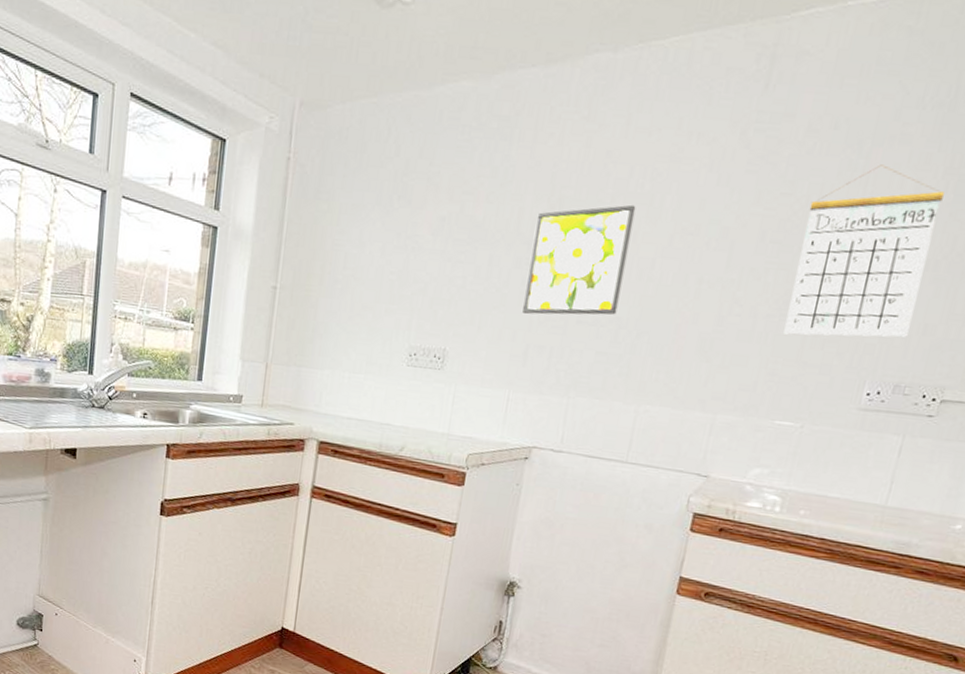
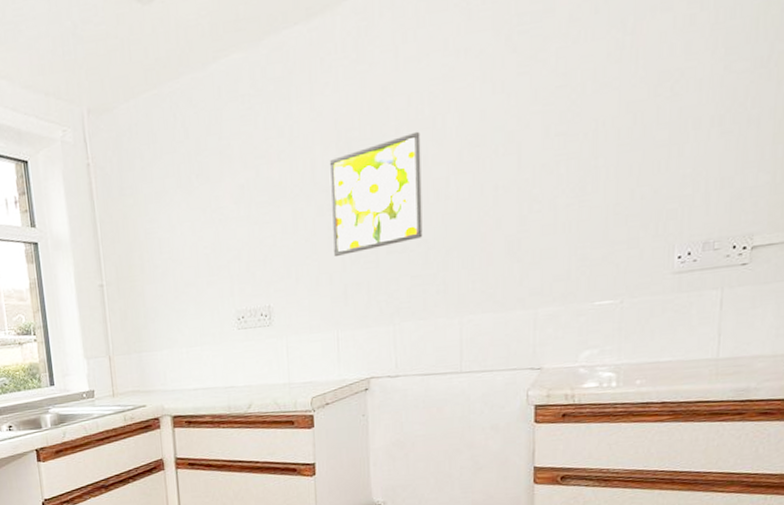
calendar: present [783,164,944,337] -> none [586,36,715,219]

